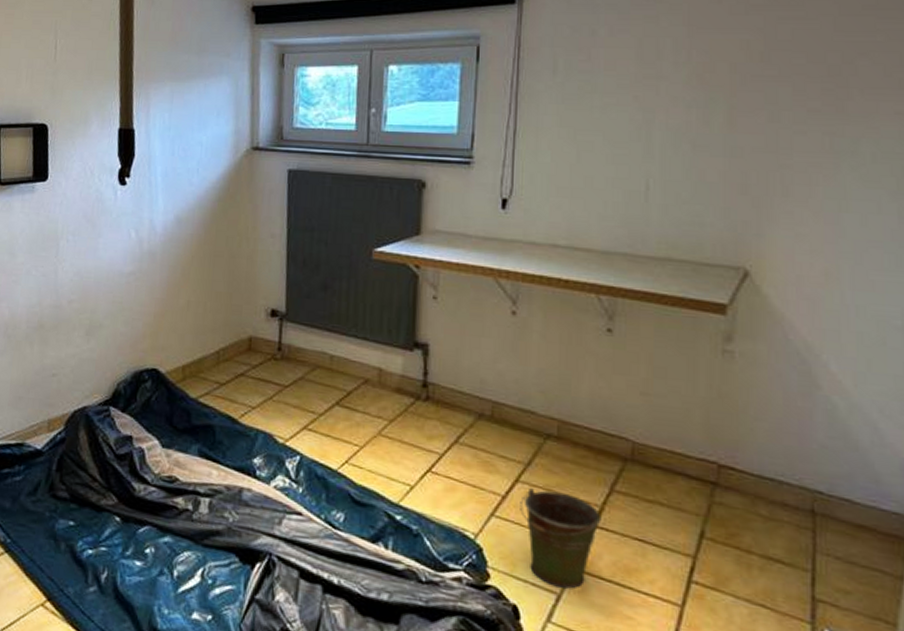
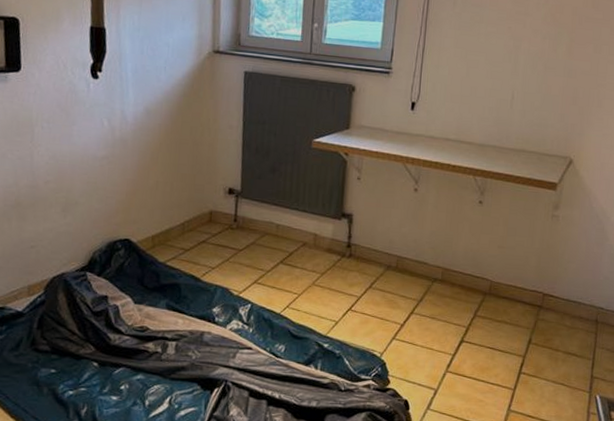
bucket: present [520,487,602,589] -> none [413,317,467,385]

